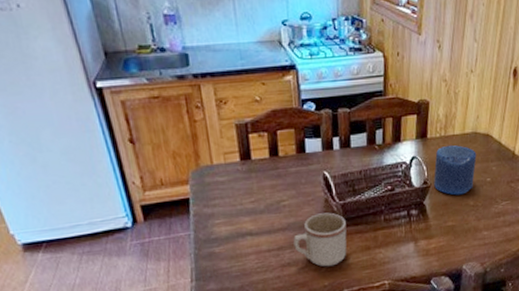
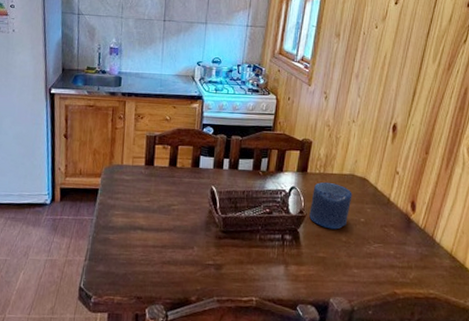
mug: present [293,212,347,267] -> none [176,222,225,273]

